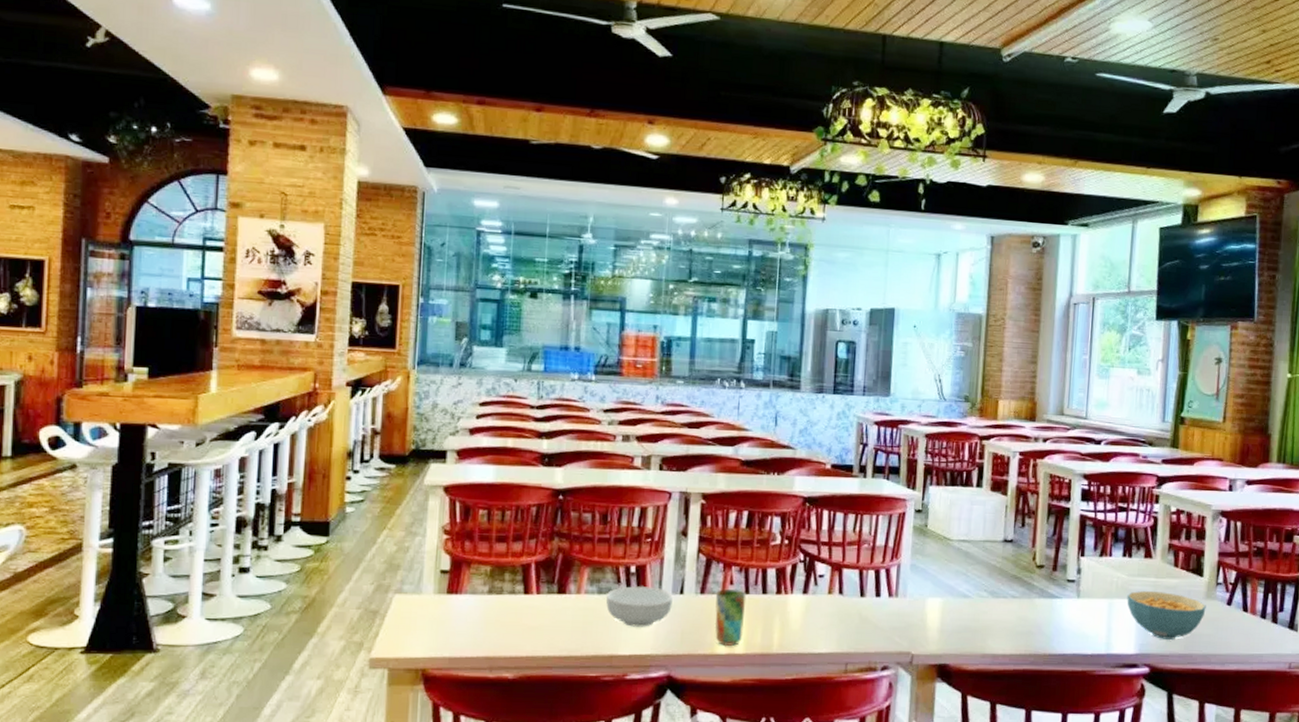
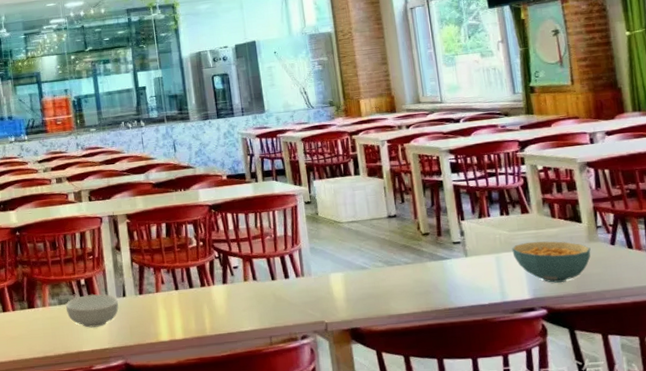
cup: present [714,589,747,647] -> none [151,287,180,335]

